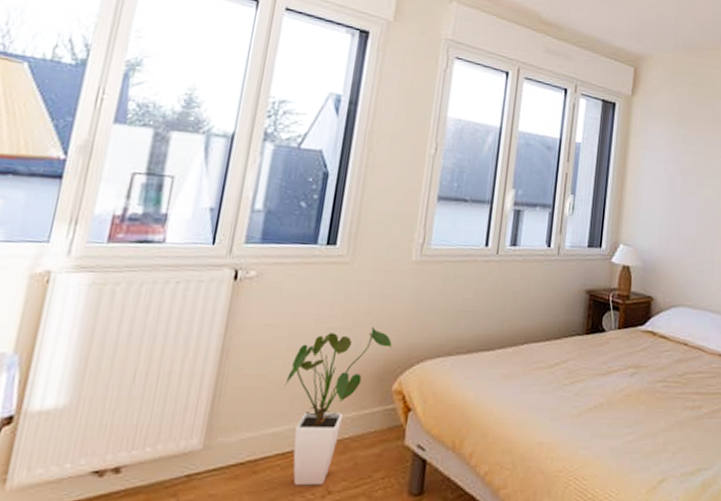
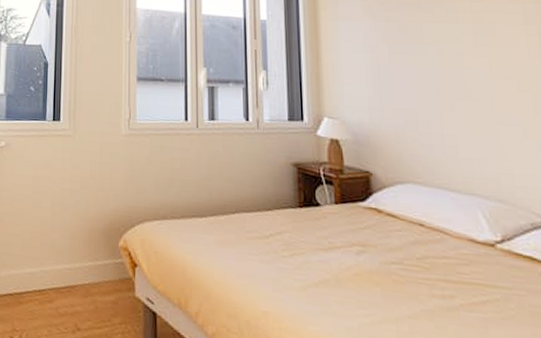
house plant: present [284,327,392,486] -> none [35,190,114,322]

